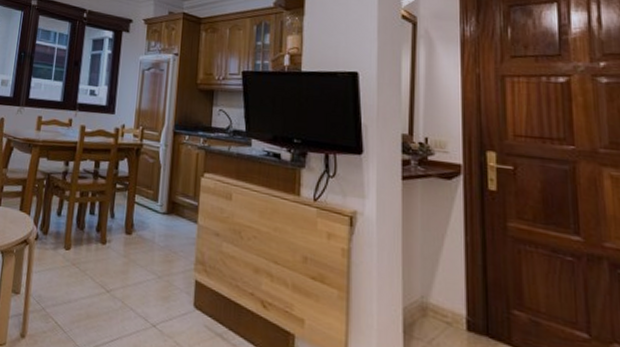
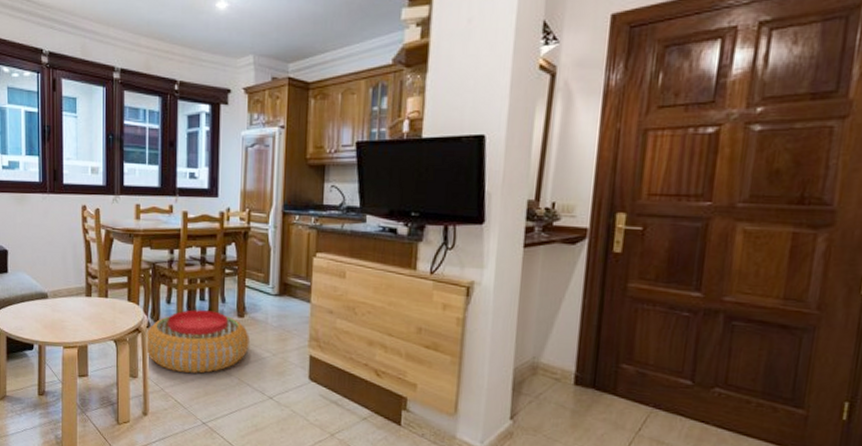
pouf: none [31,223,136,294] -> present [145,309,249,374]

